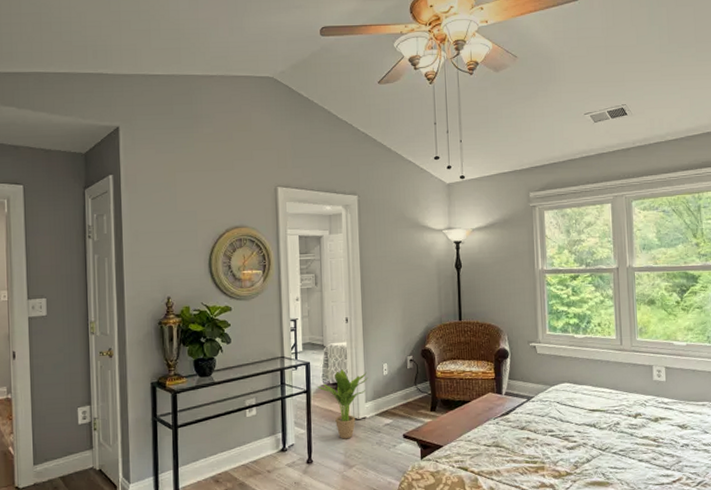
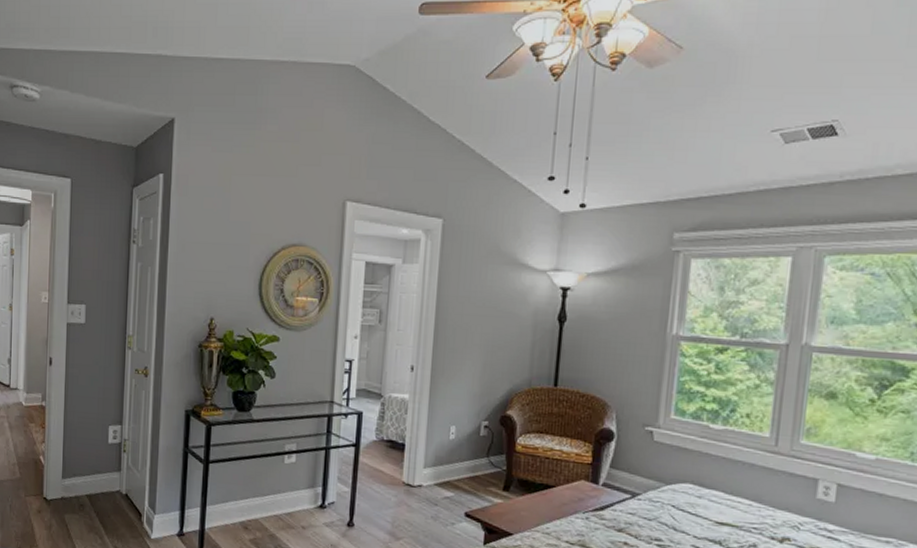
potted plant: present [317,369,368,439] -> none [368,425,431,507]

